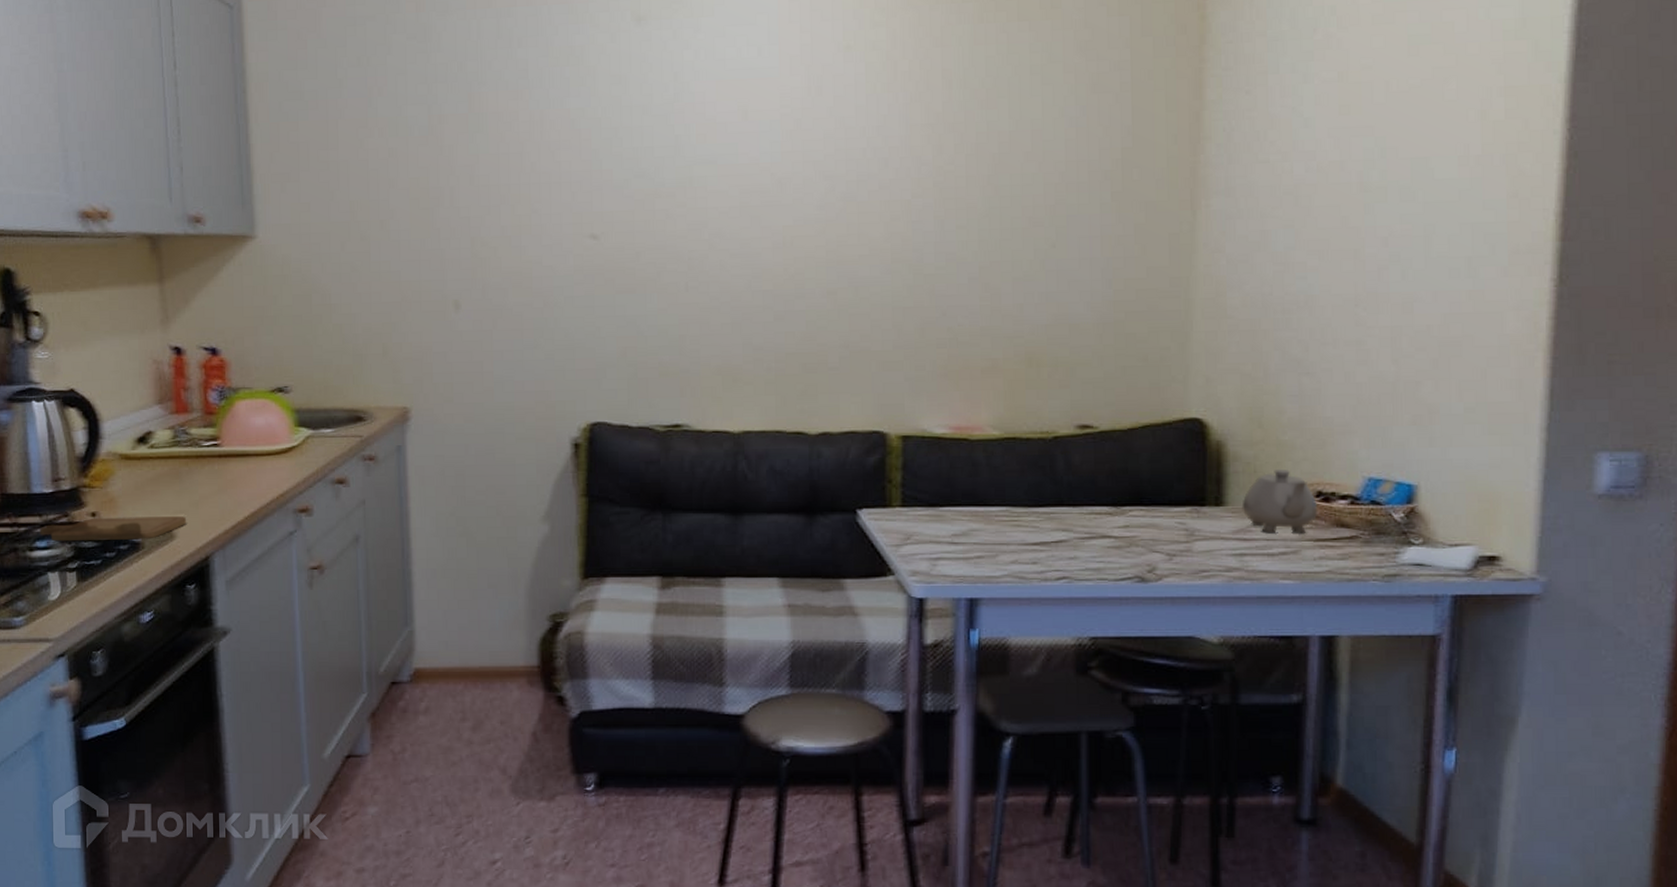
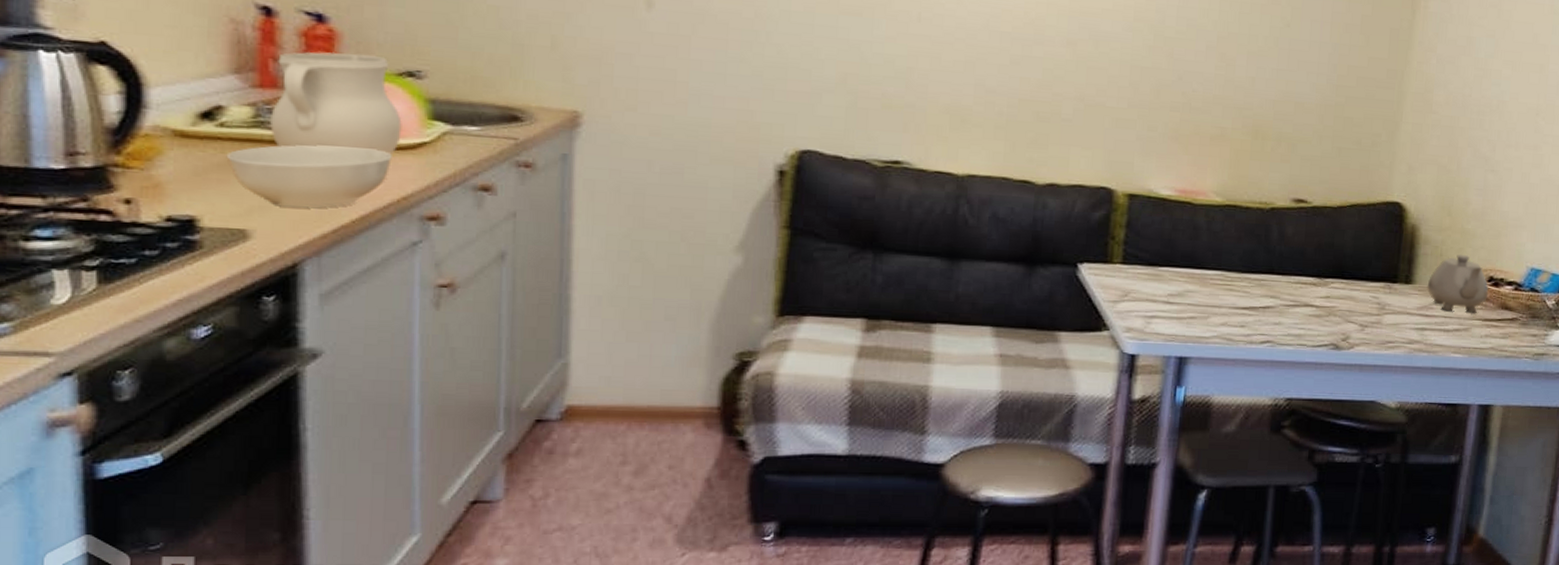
chopping board: present [40,516,187,542] -> none [42,205,268,238]
bowl: none [156,454,271,510] -> present [226,144,392,209]
ceramic jug: none [183,377,277,461] -> present [268,51,402,155]

